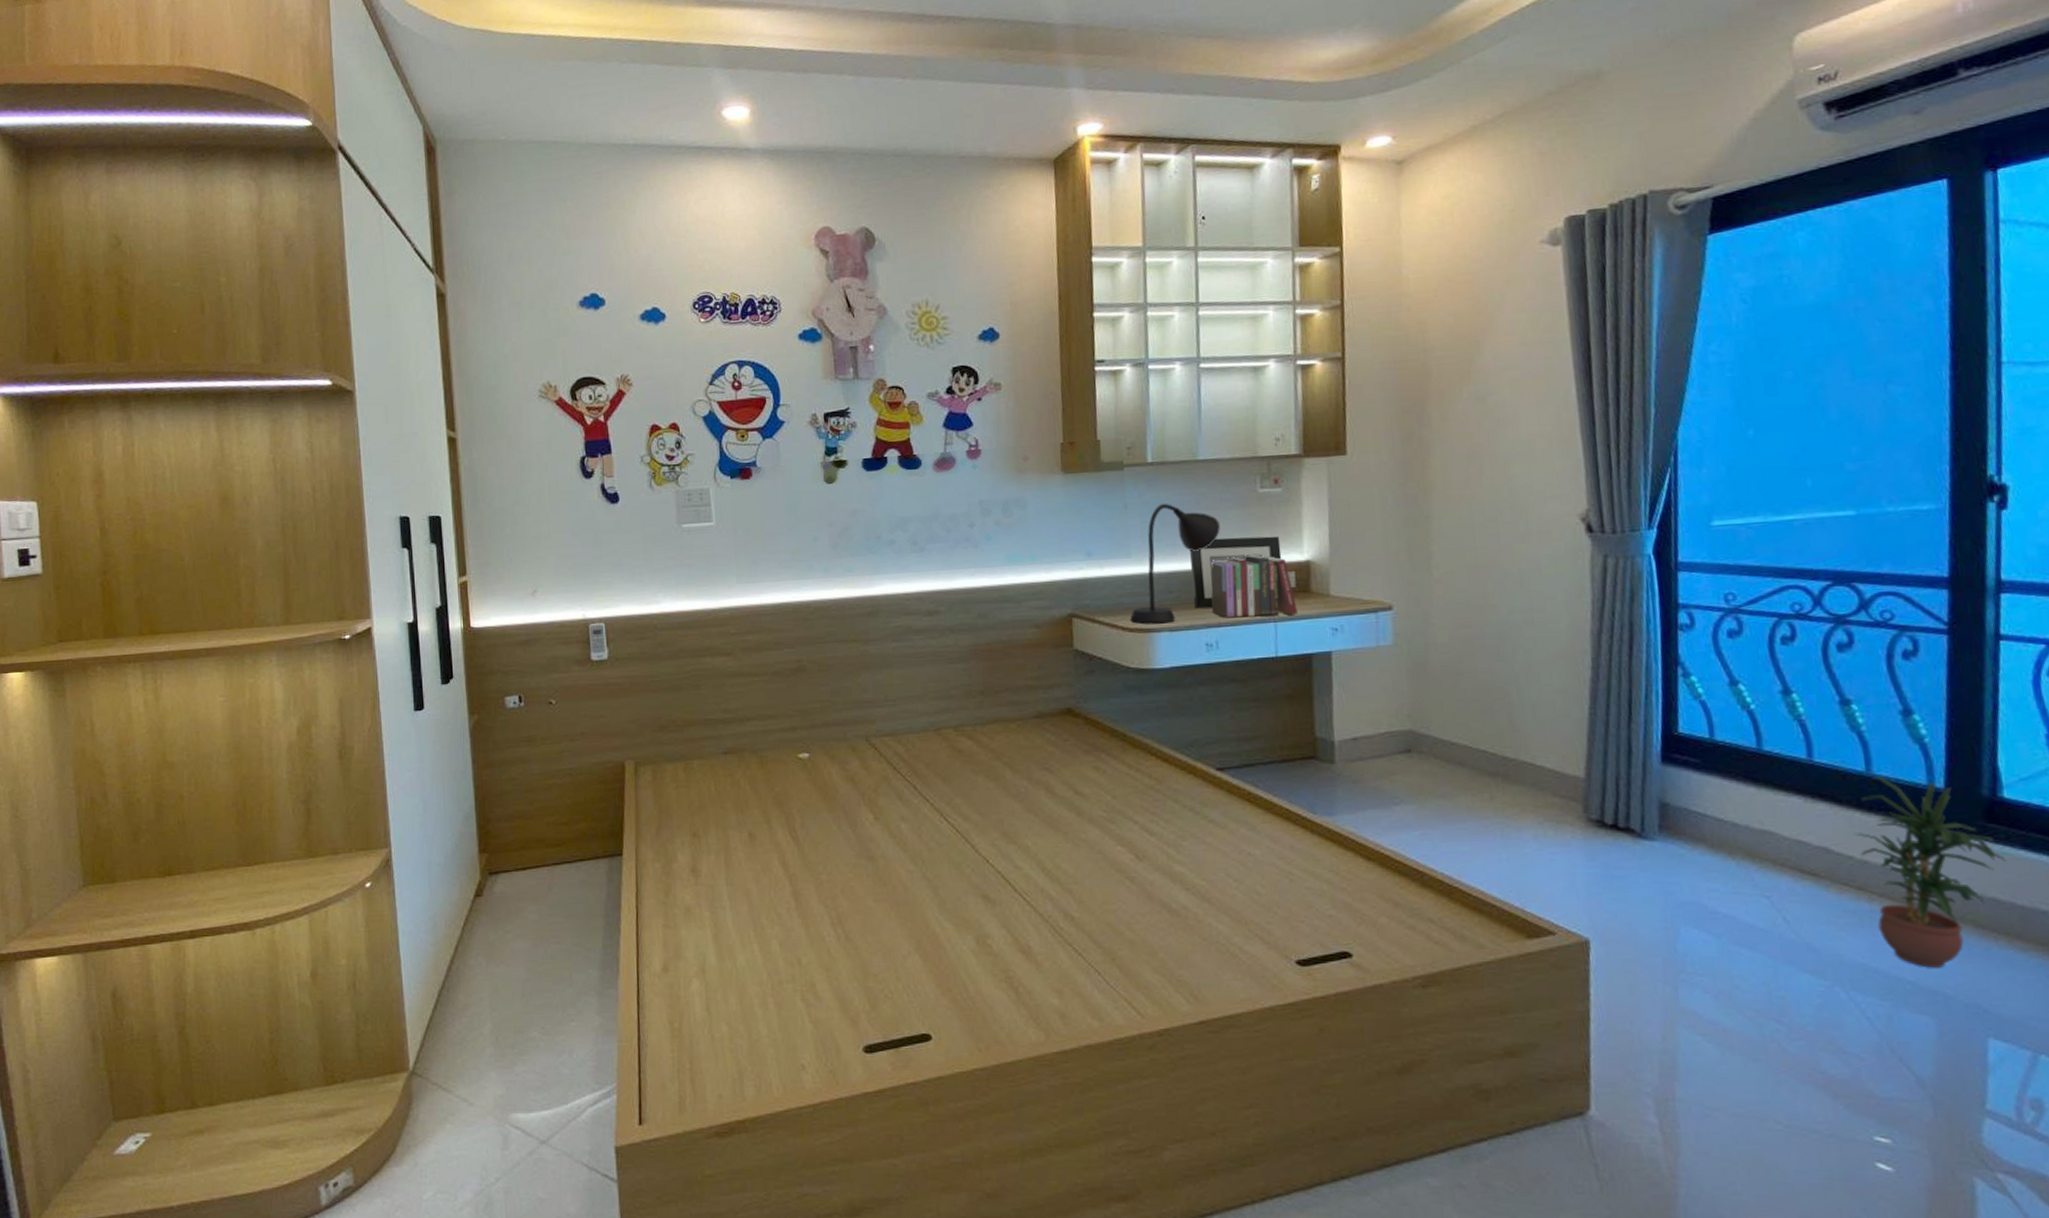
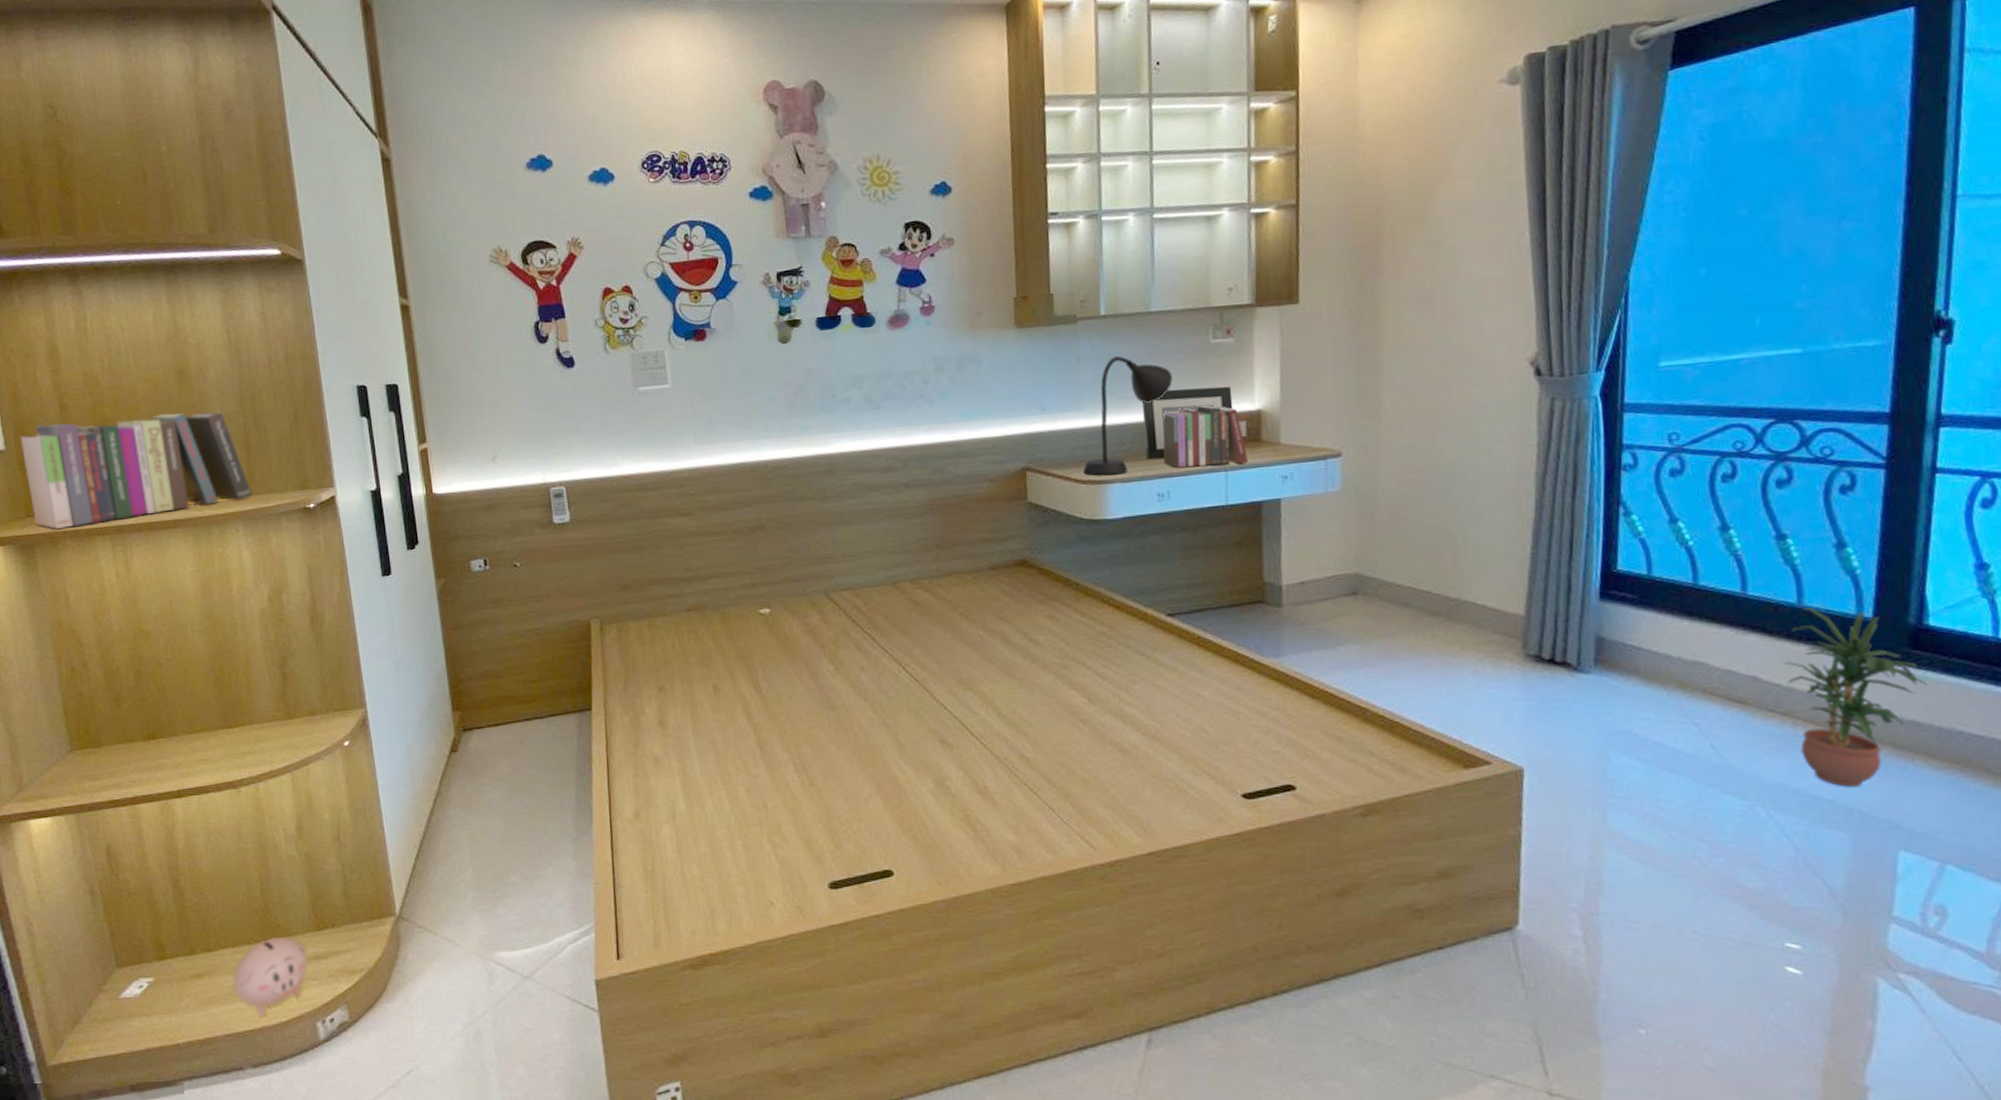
books: none [58,540,288,656] -> present [20,412,253,530]
piggy bank: none [234,1091,314,1181] -> present [233,936,308,1018]

